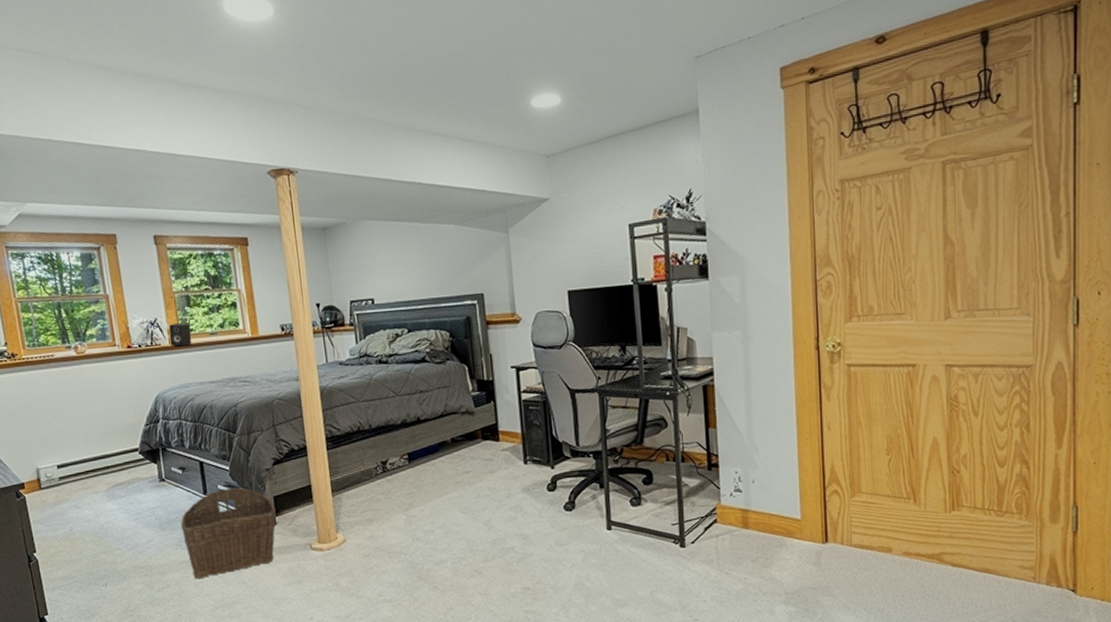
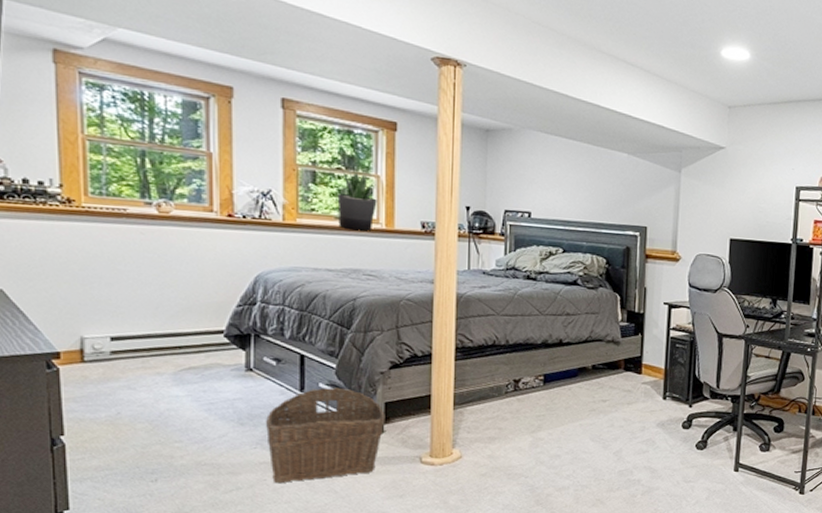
speaker: present [169,322,192,347] -> none [284,198,312,226]
planter: none [208,288,242,343] -> present [337,169,377,232]

